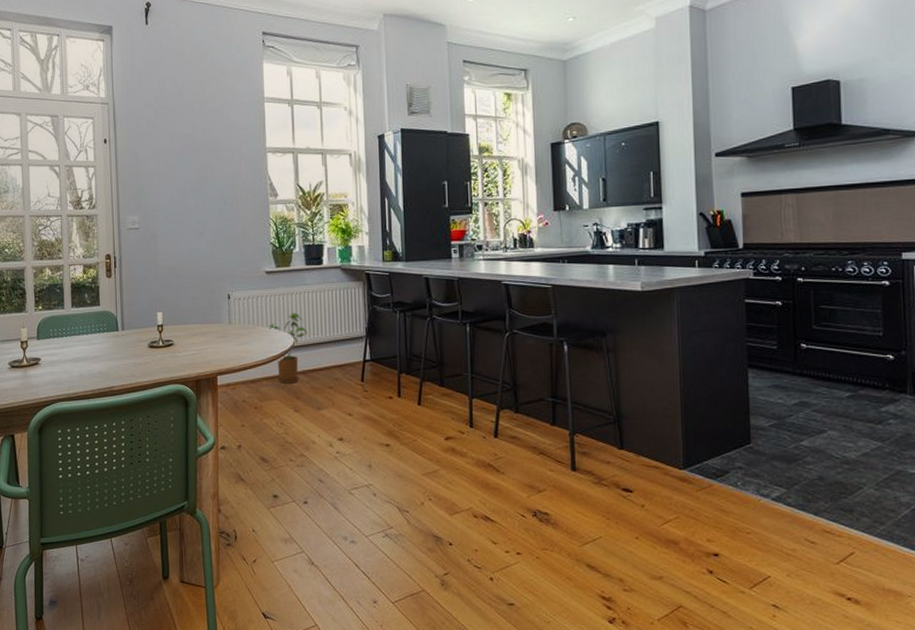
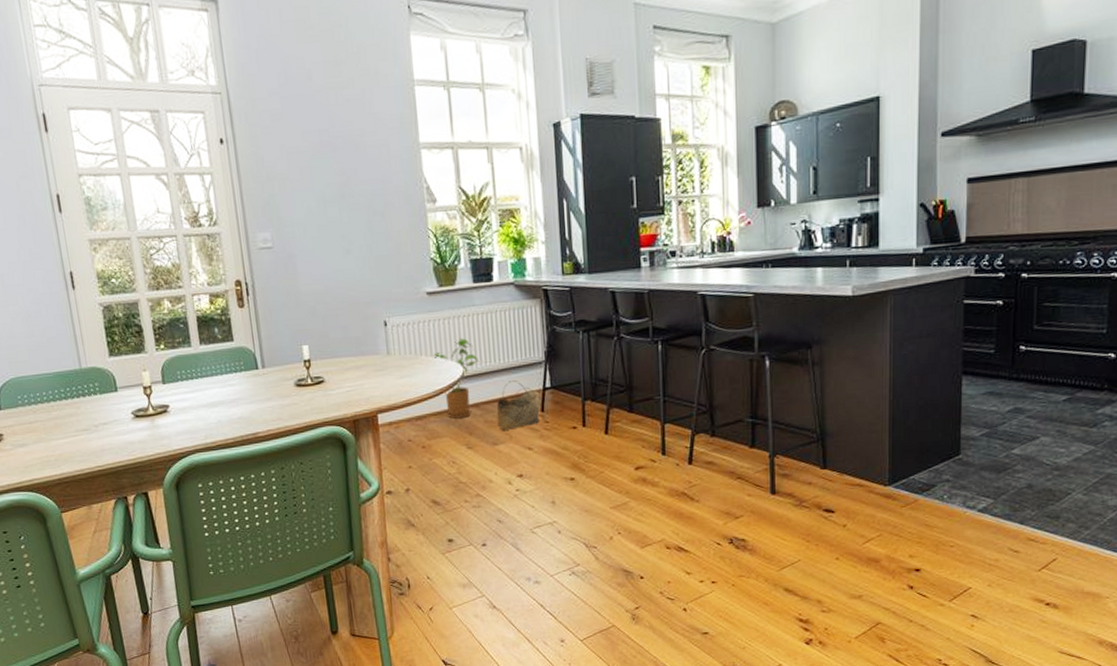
basket: none [321,352,360,398] -> present [496,380,540,432]

